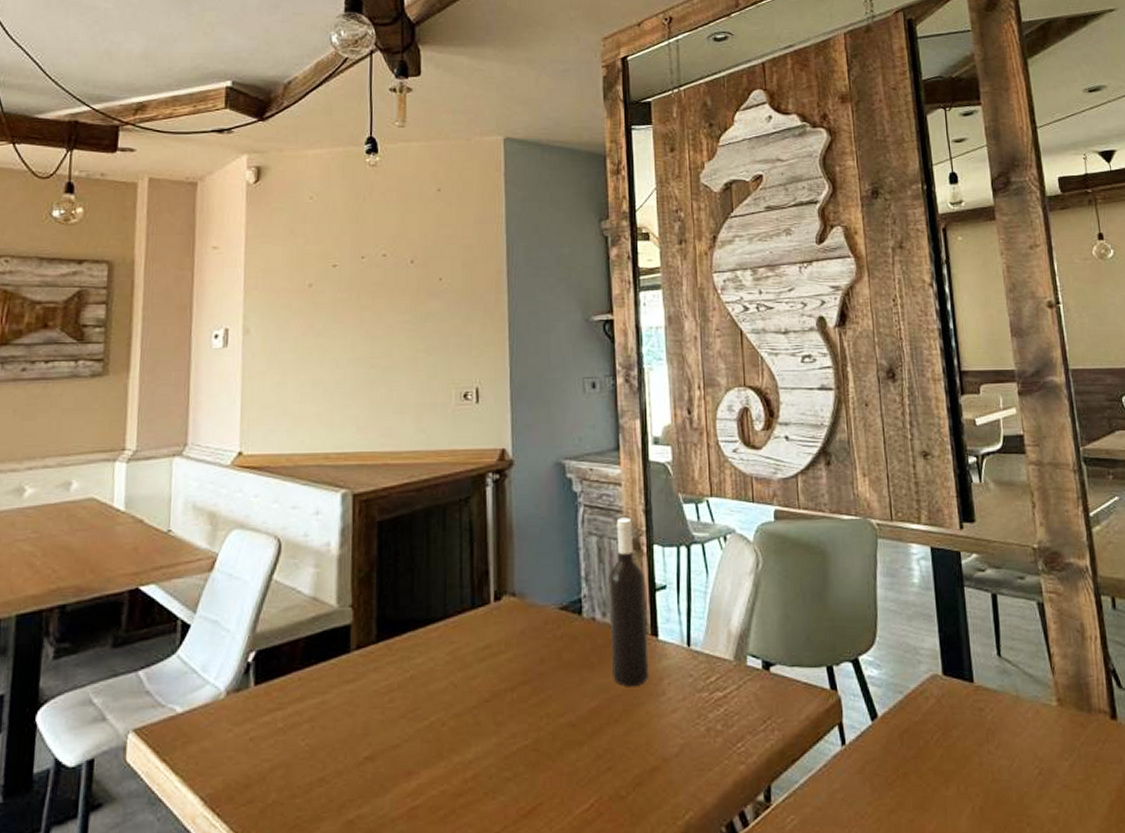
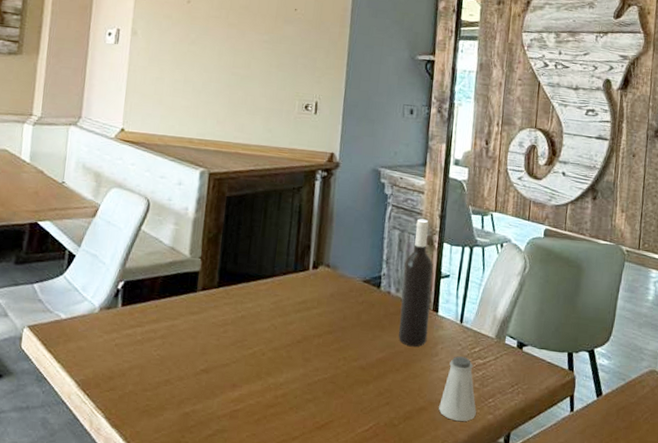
saltshaker: none [675,691,724,780] -> present [439,356,476,422]

